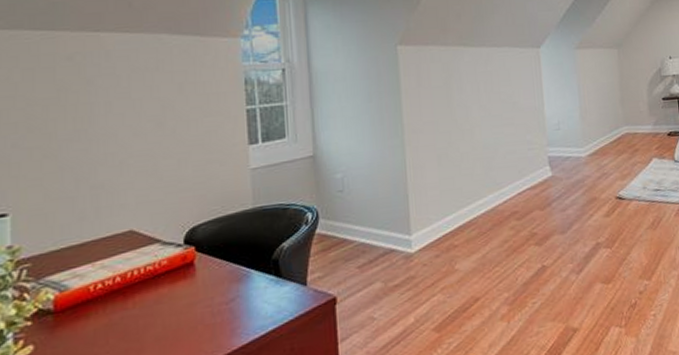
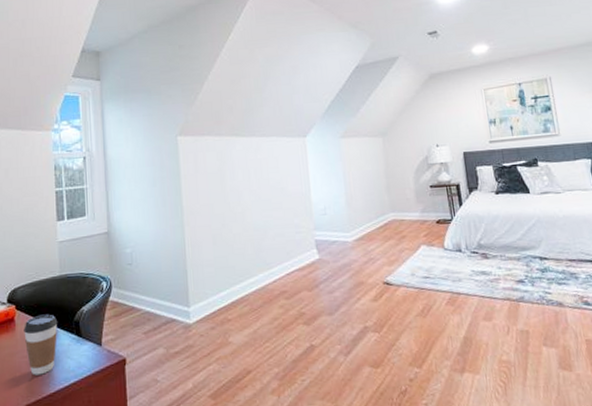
coffee cup: none [206,254,252,327] -> present [24,314,58,375]

